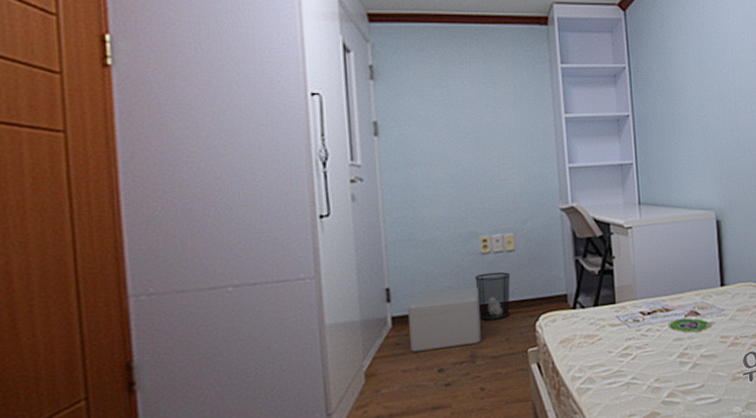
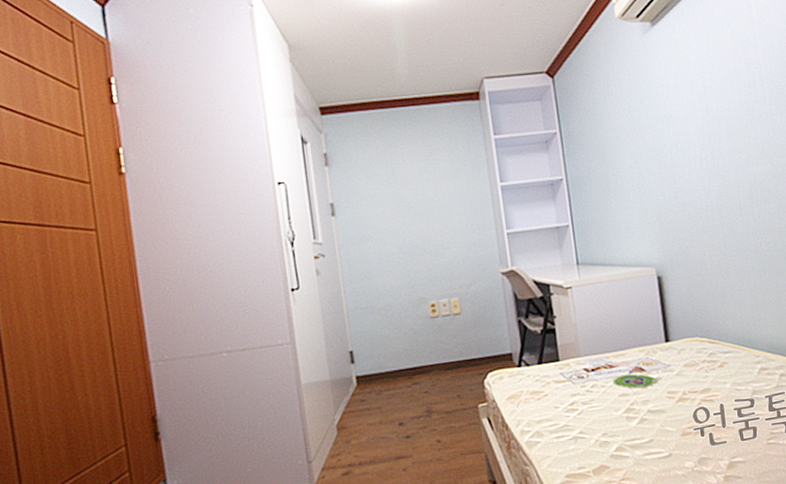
storage box: present [407,287,482,352] -> none [369,348,436,408]
waste bin: present [475,271,511,321] -> none [426,333,459,379]

